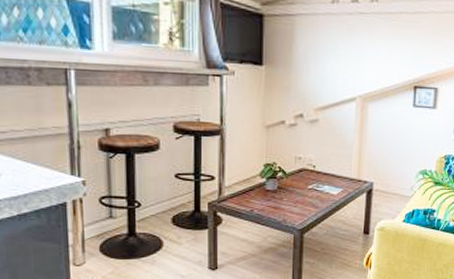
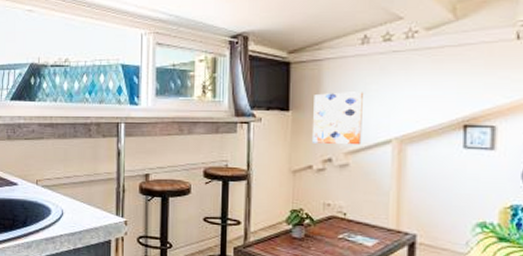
wall art: none [284,49,332,102] -> present [311,92,363,145]

